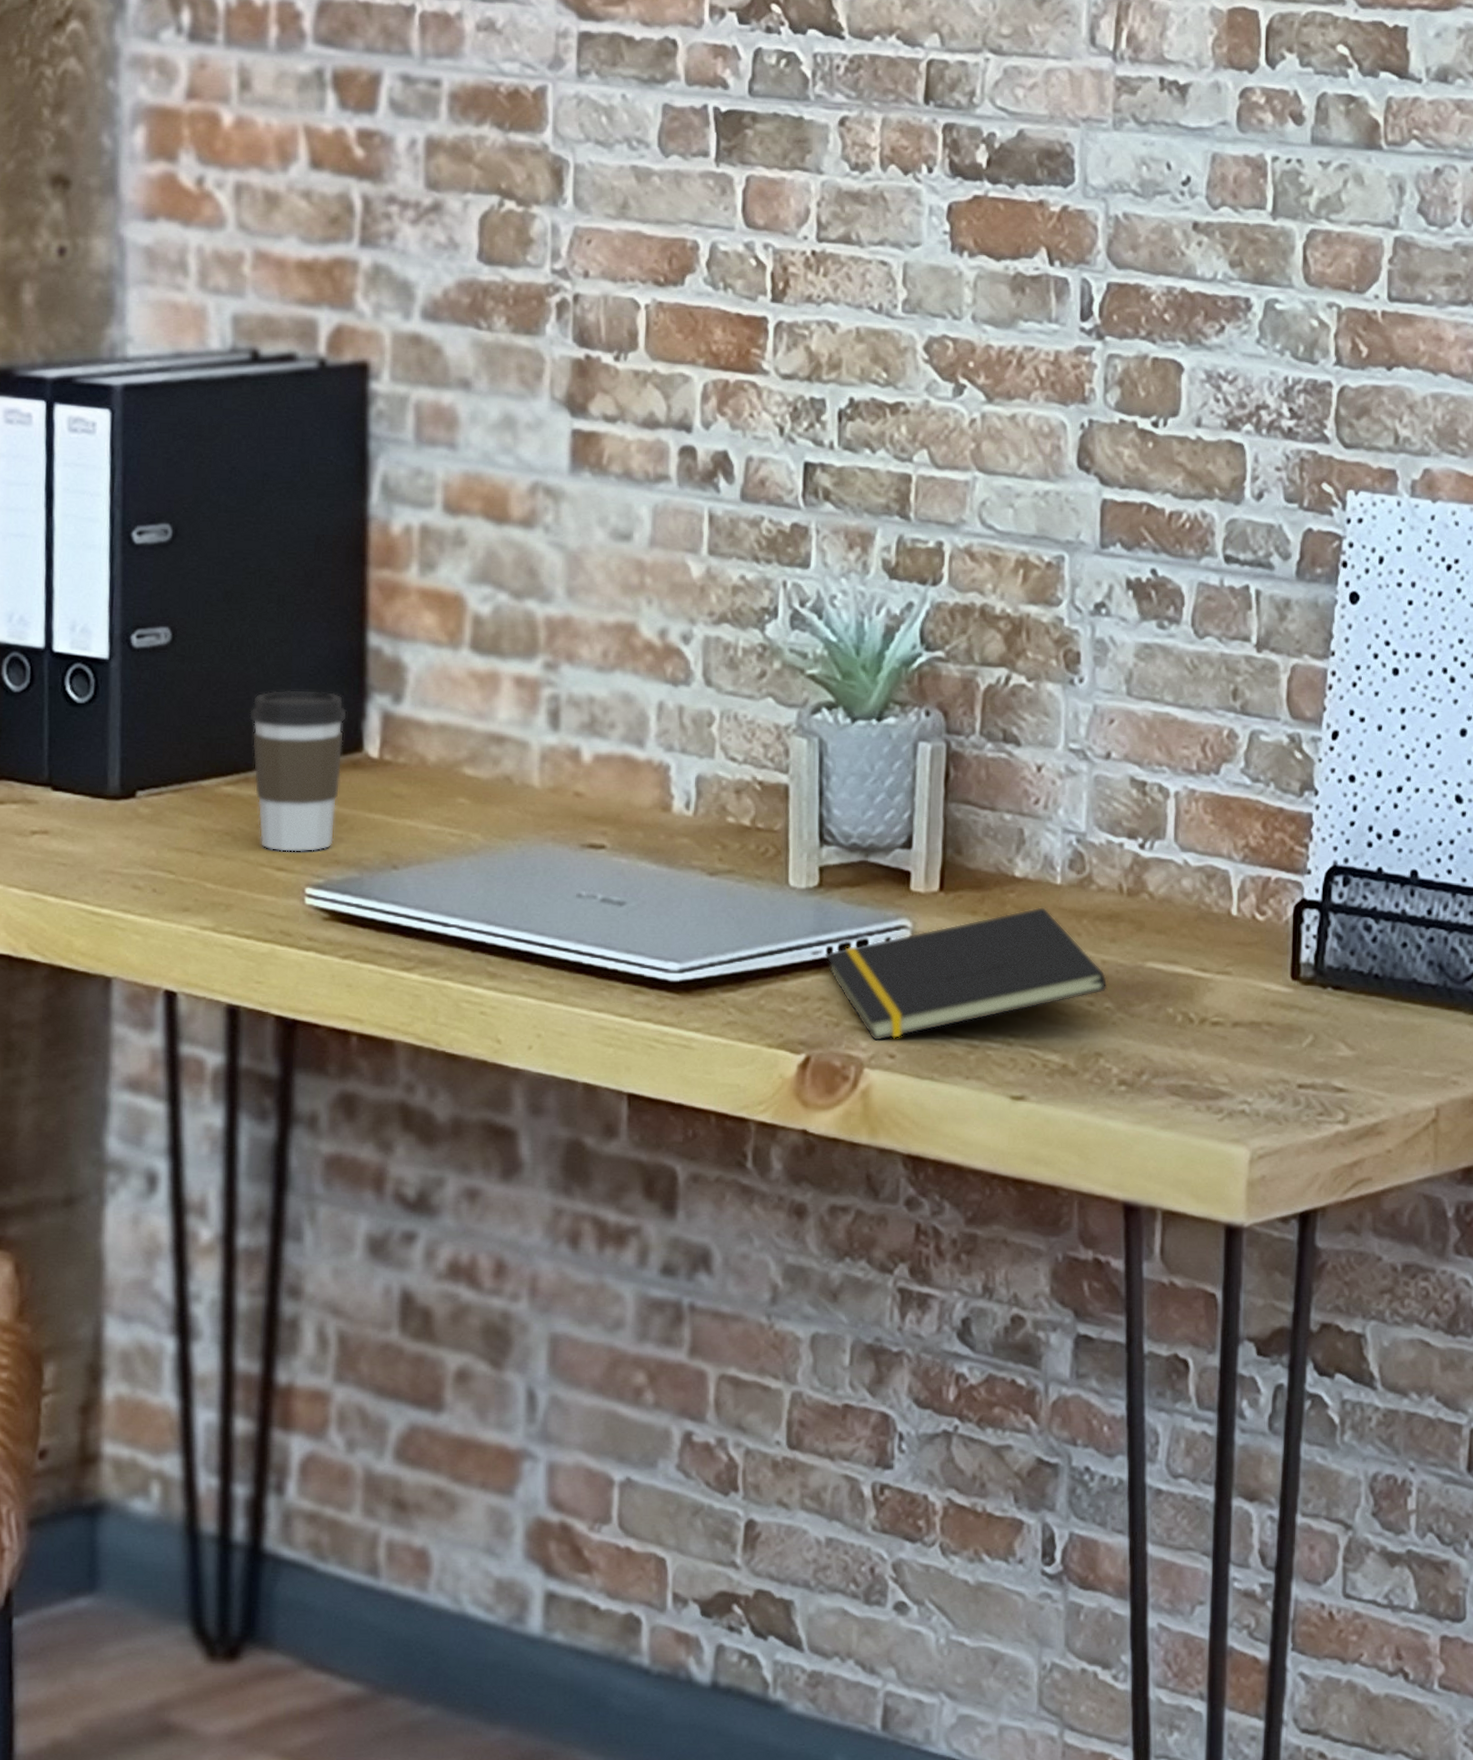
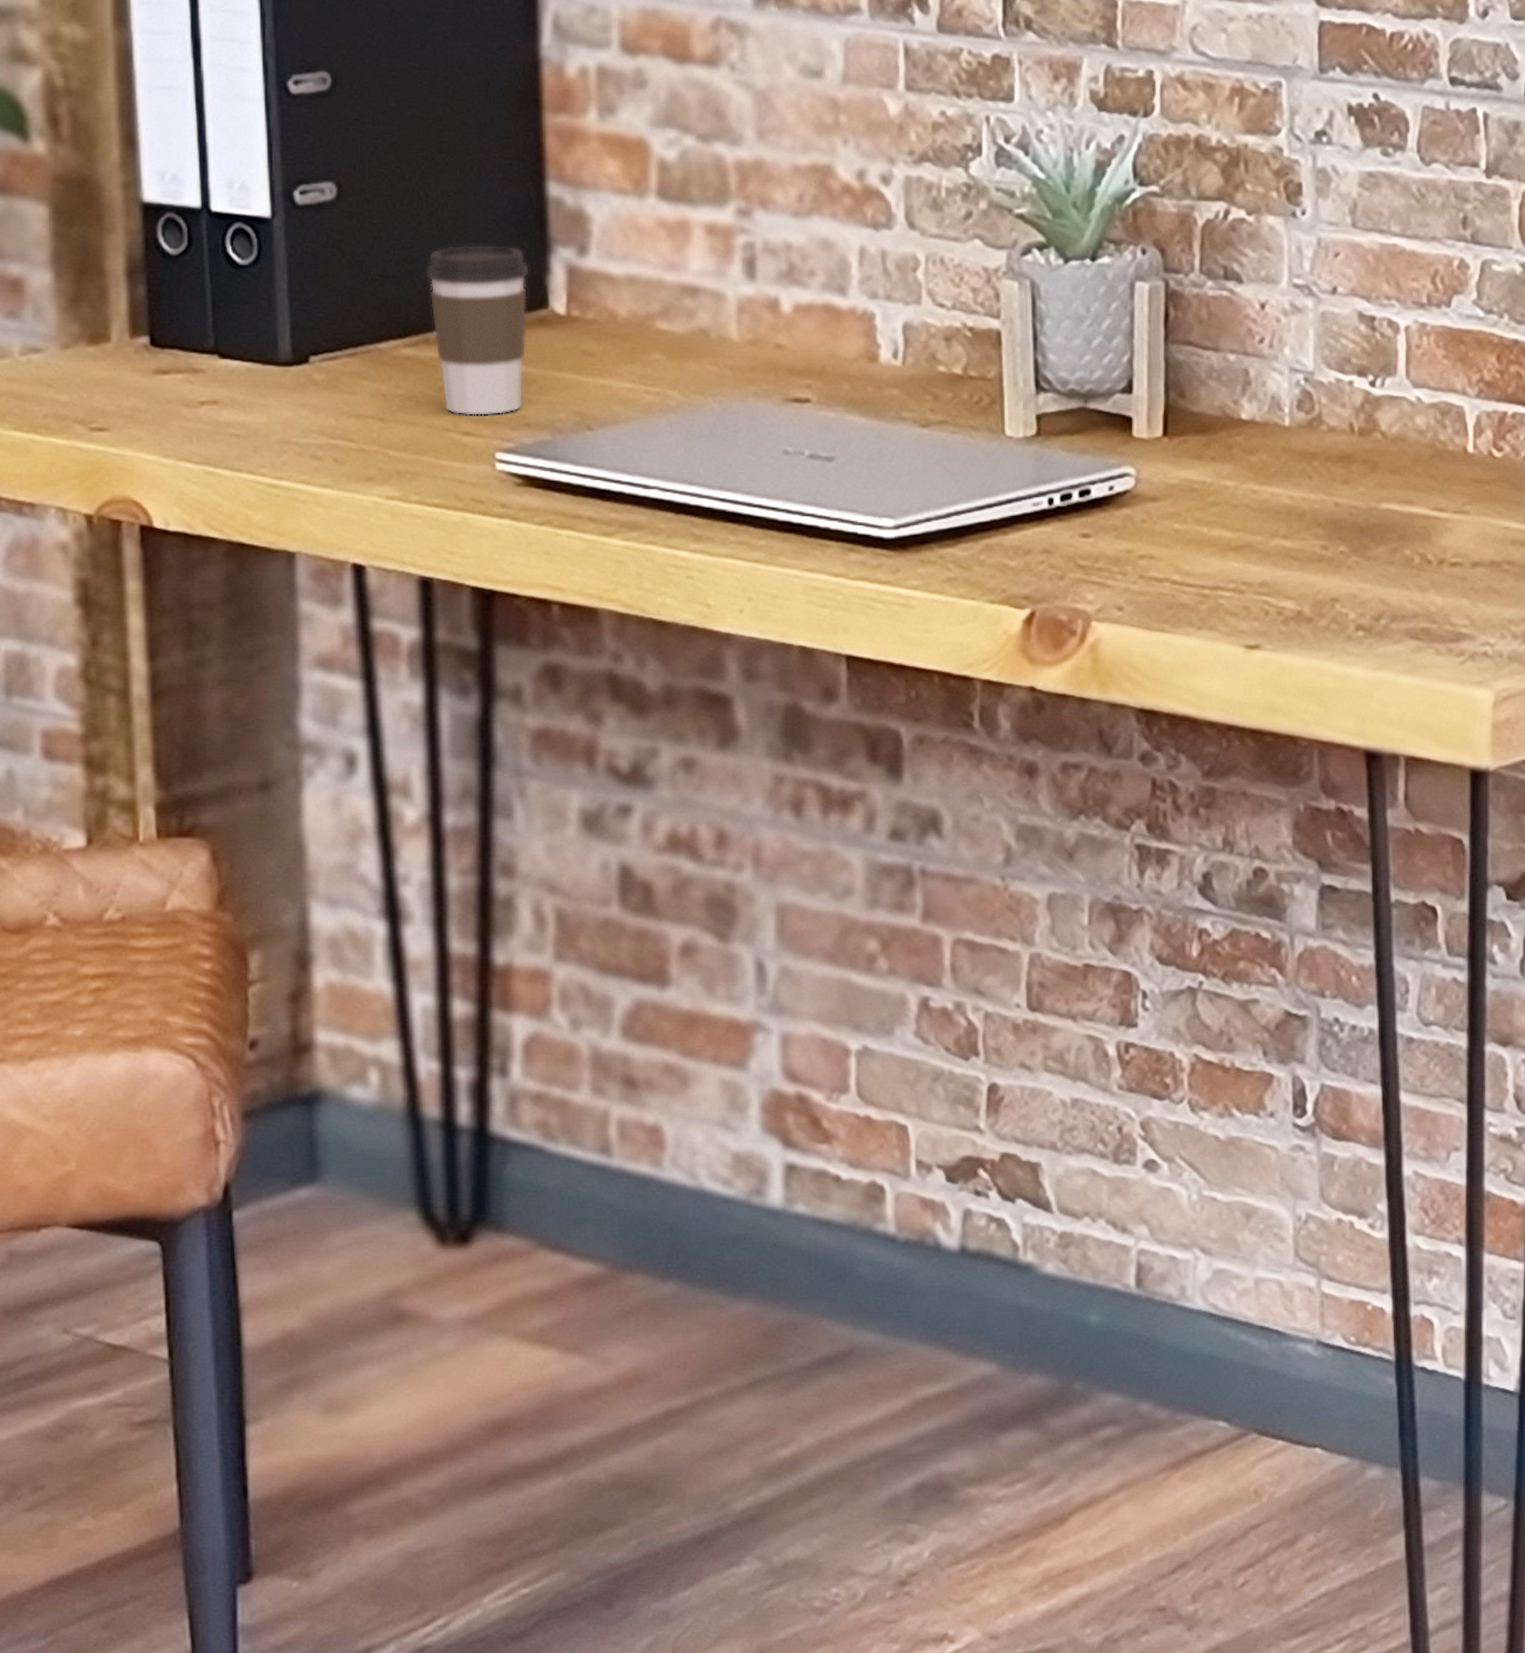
notepad: present [825,906,1108,1042] -> none [1047,449,1341,594]

